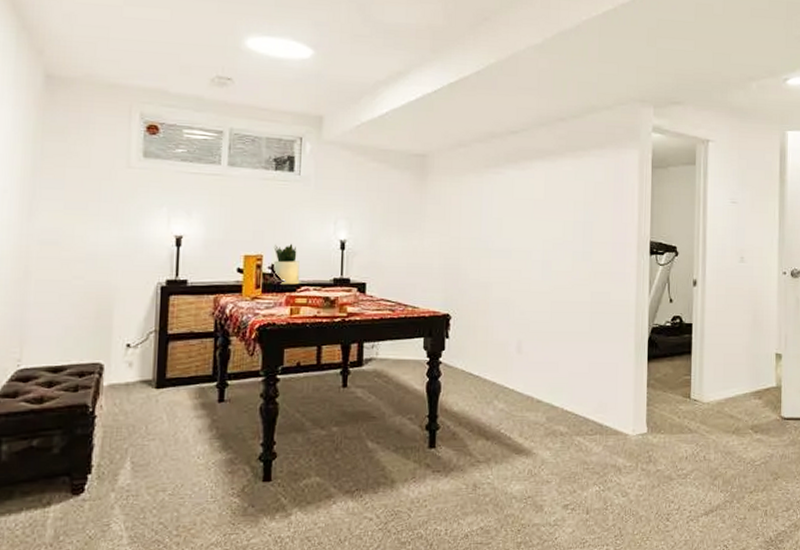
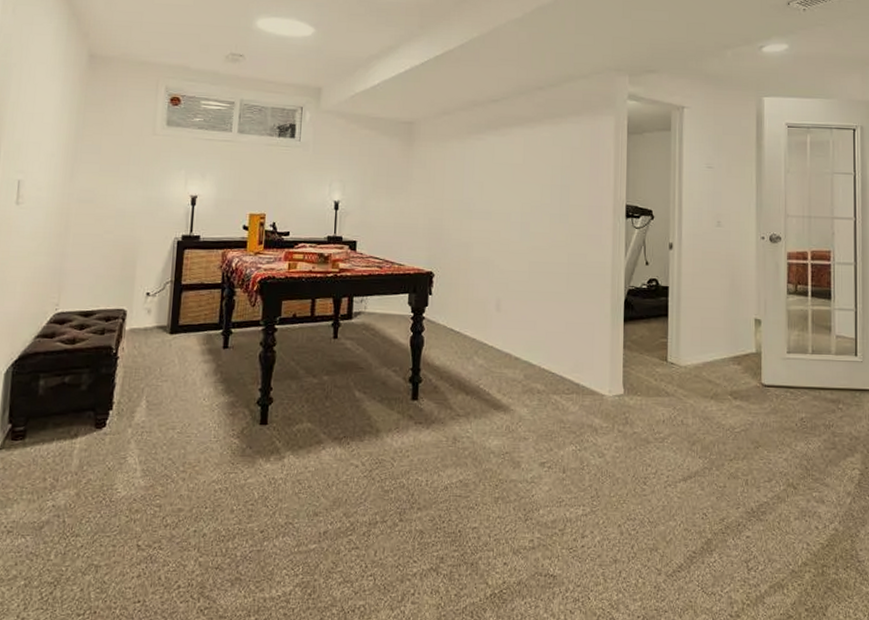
planter: present [273,243,302,286] -> none [274,203,299,243]

